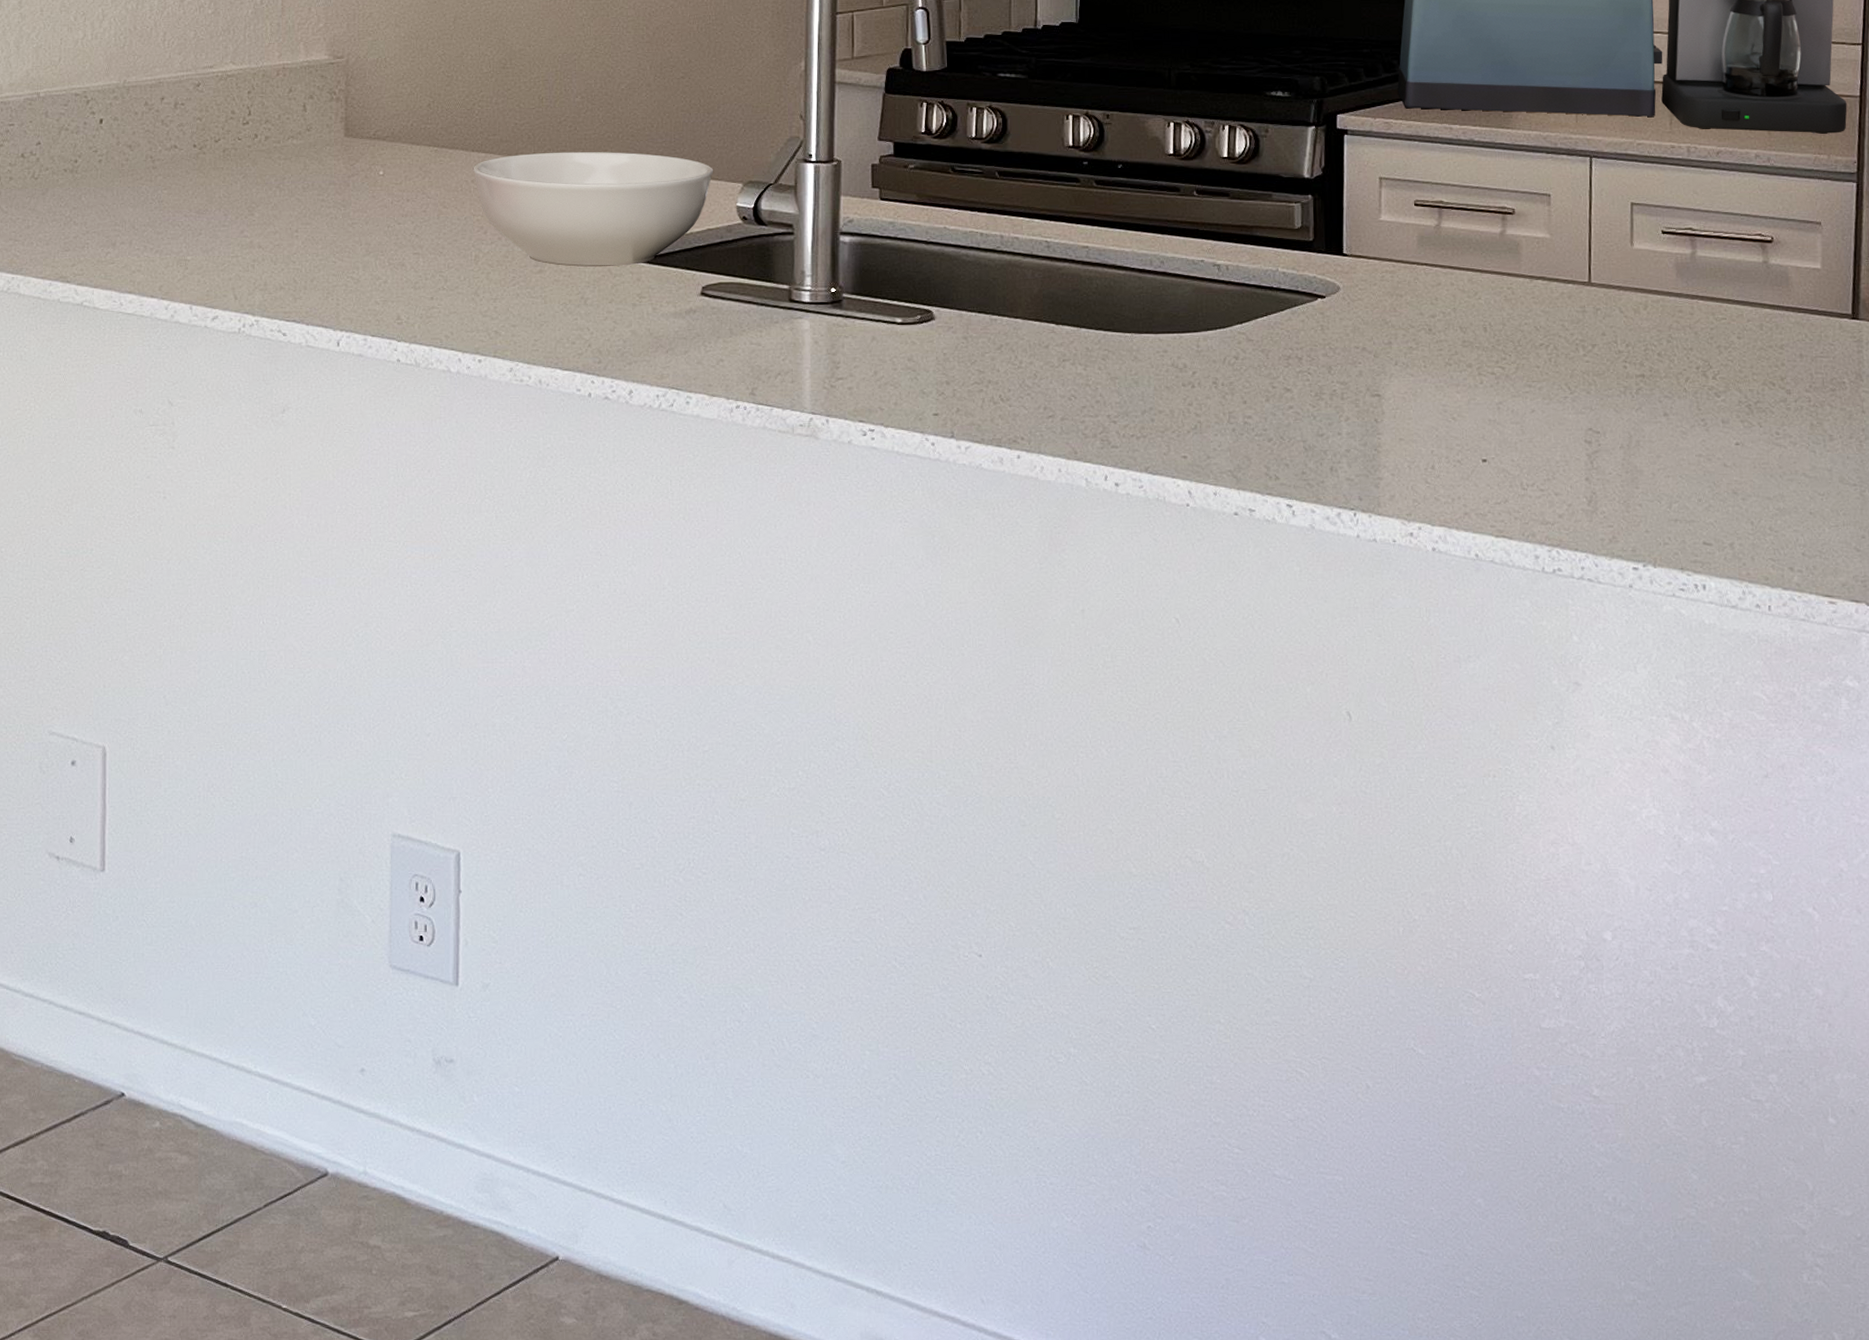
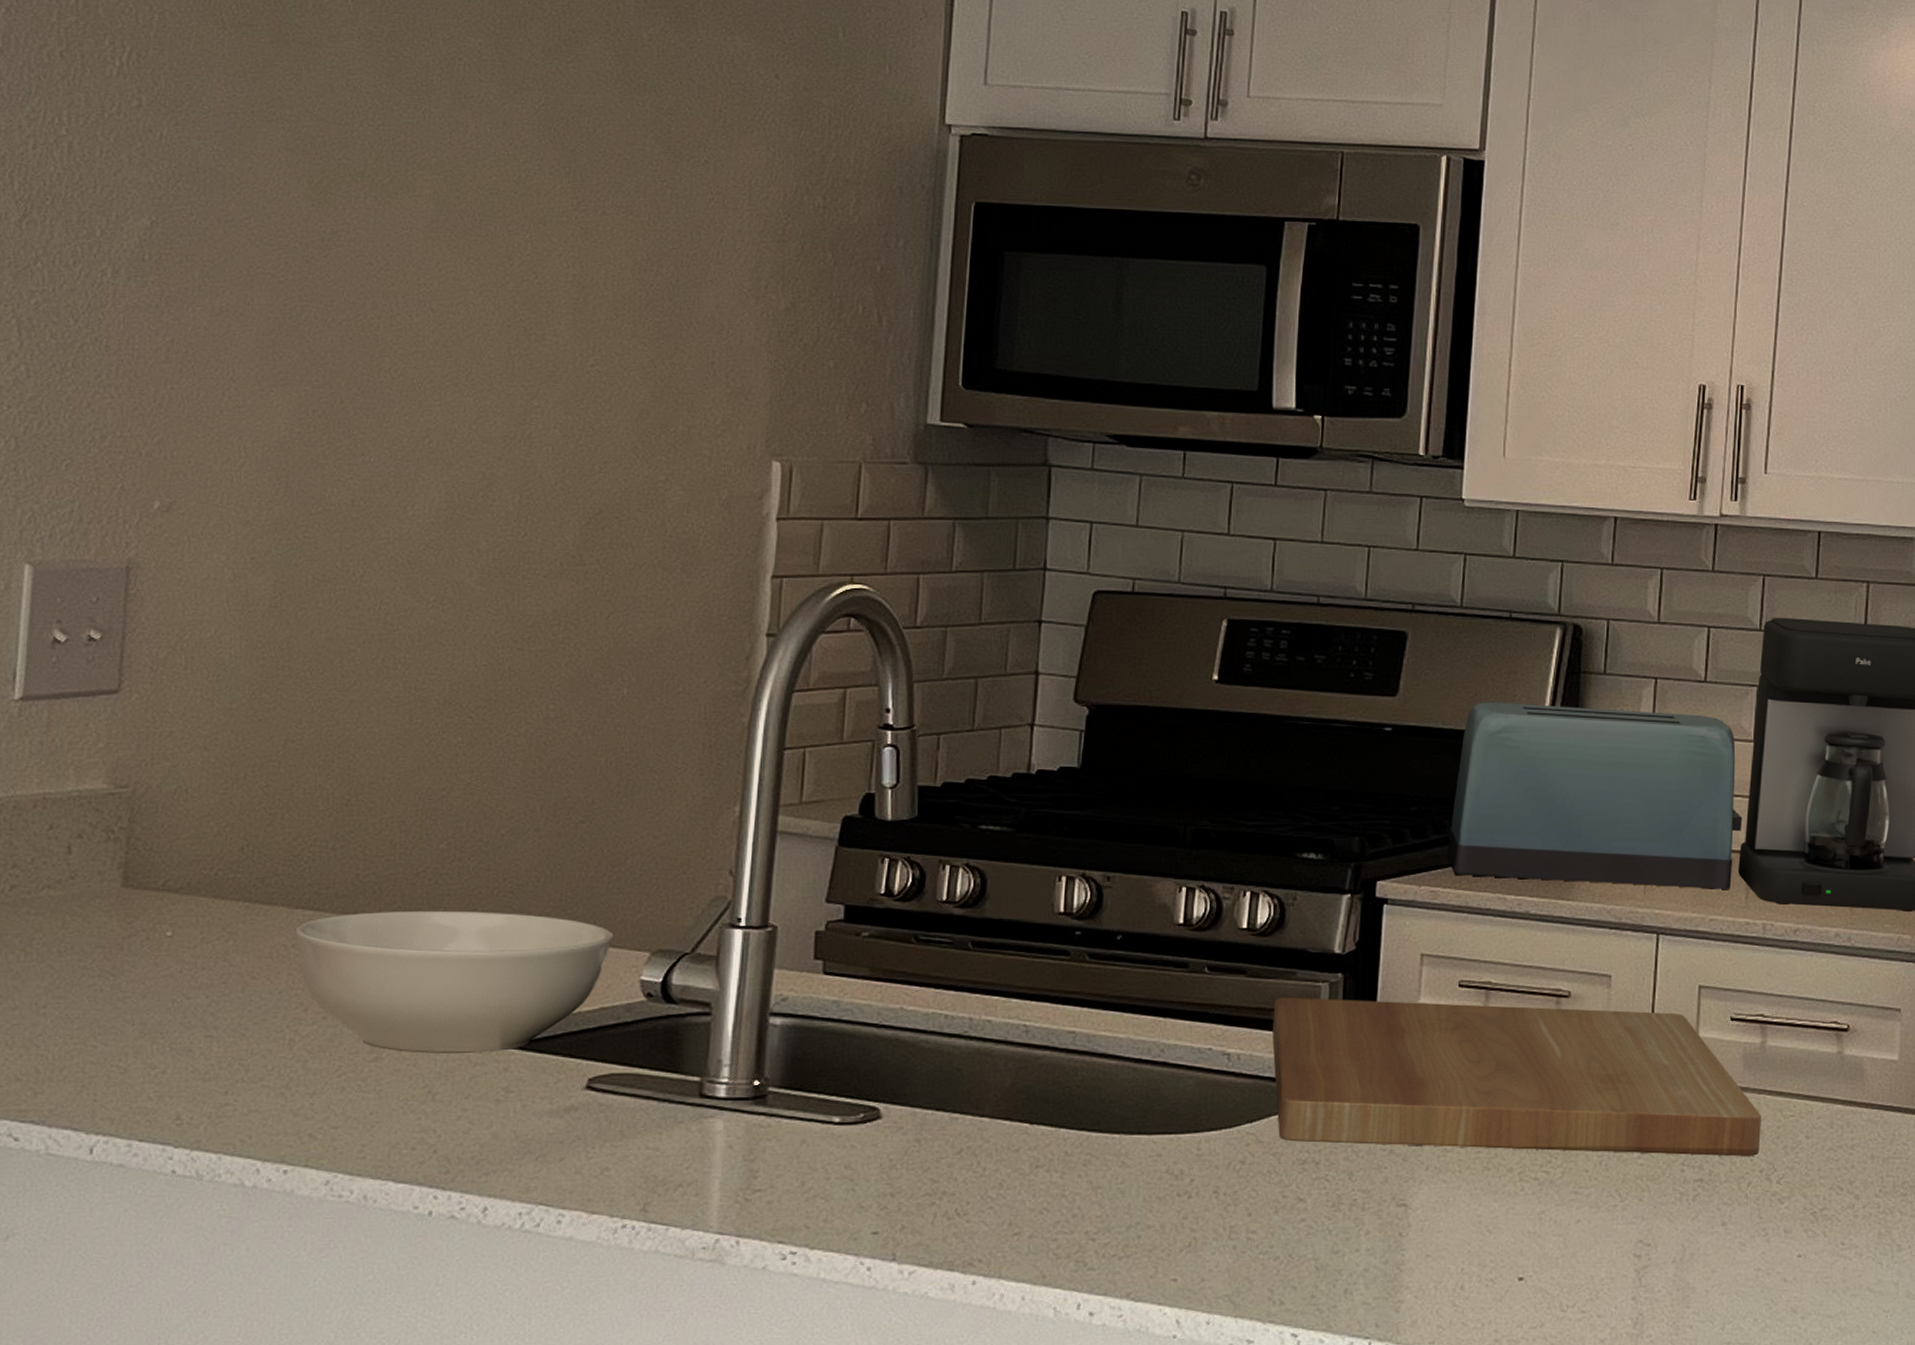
cutting board: none [1254,216,1696,355] -> present [1272,998,1762,1157]

